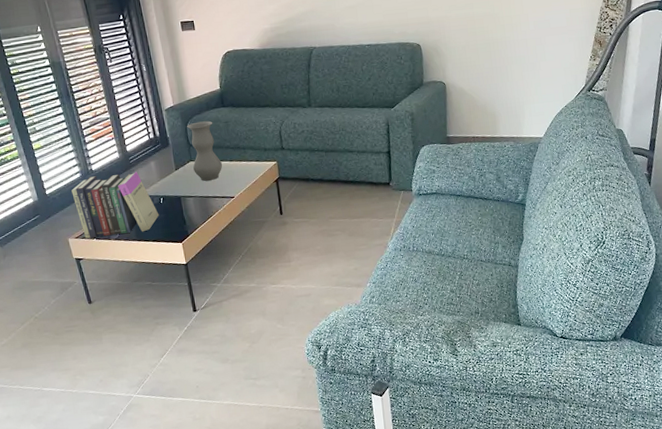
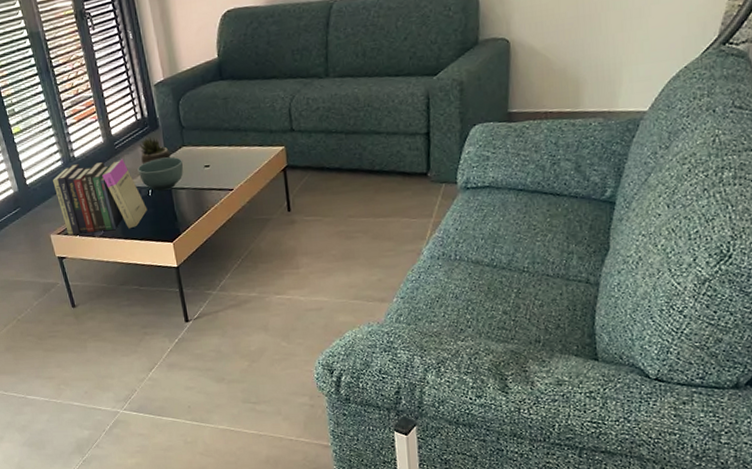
bowl: none [150,170,191,199] -> present [137,156,183,192]
succulent plant: none [152,153,180,177] -> present [139,137,171,165]
vase: present [187,121,223,181] -> none [179,97,220,170]

